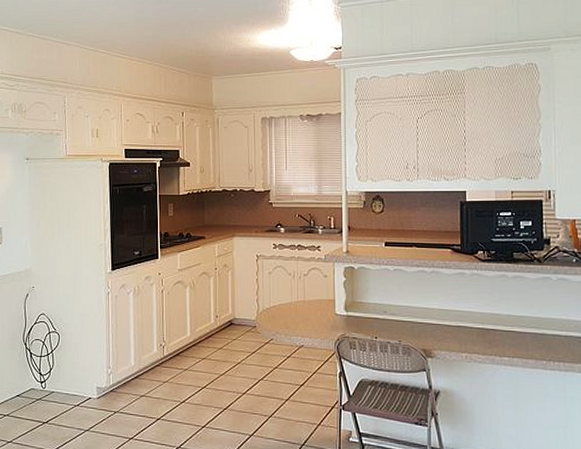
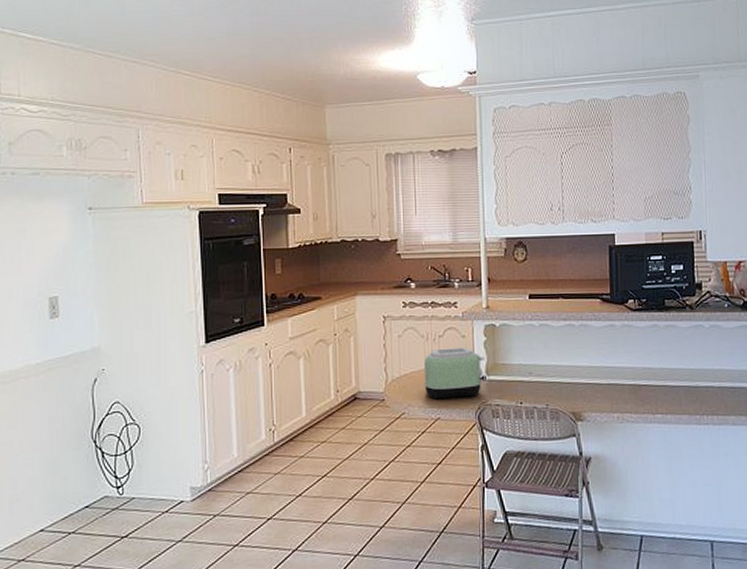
toaster: none [290,285,346,330] -> present [424,347,488,400]

